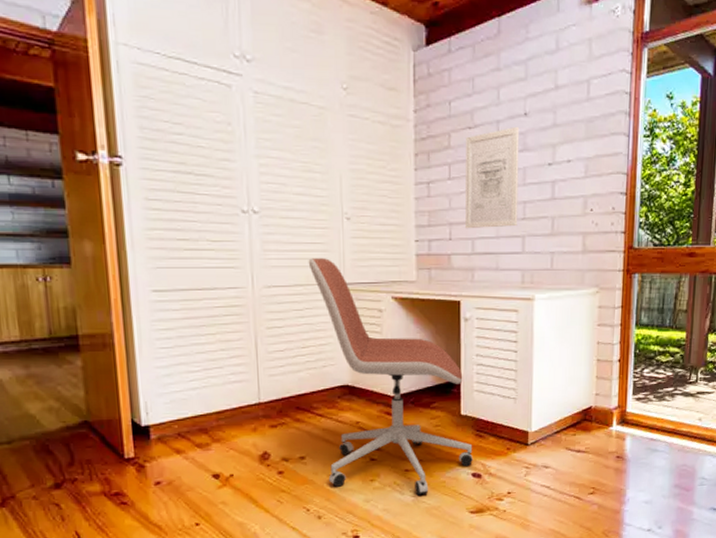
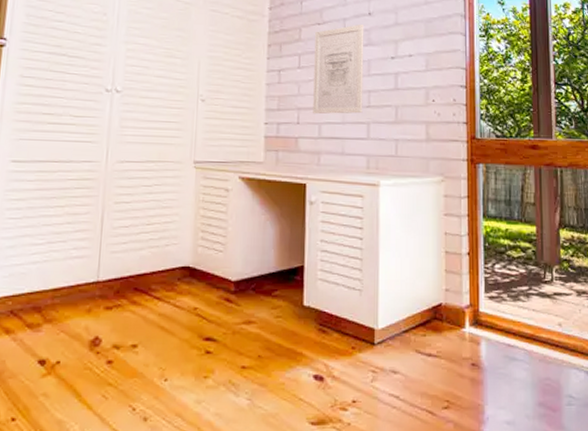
office chair: present [308,258,474,496] -> none [159,136,316,399]

